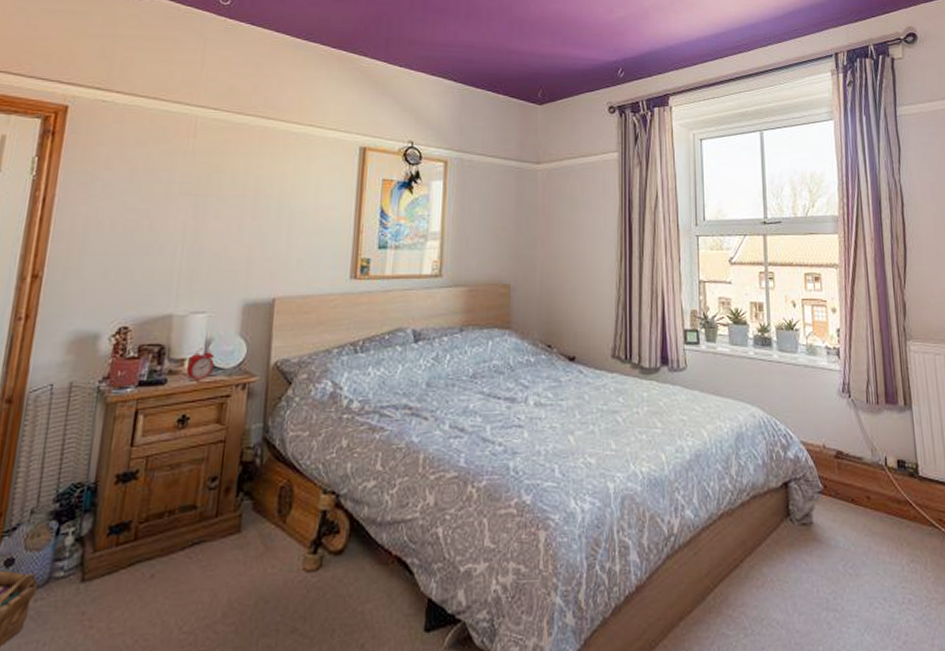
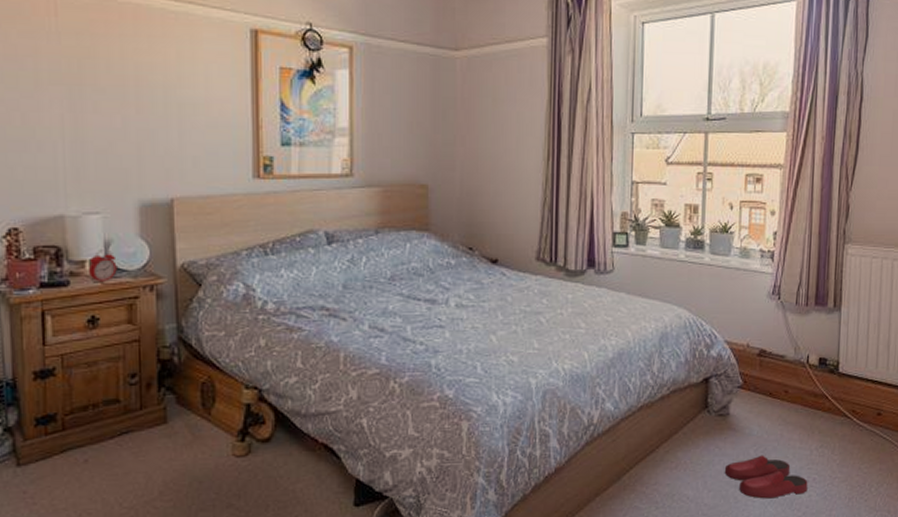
slippers: none [813,571,905,625] -> present [724,455,808,499]

